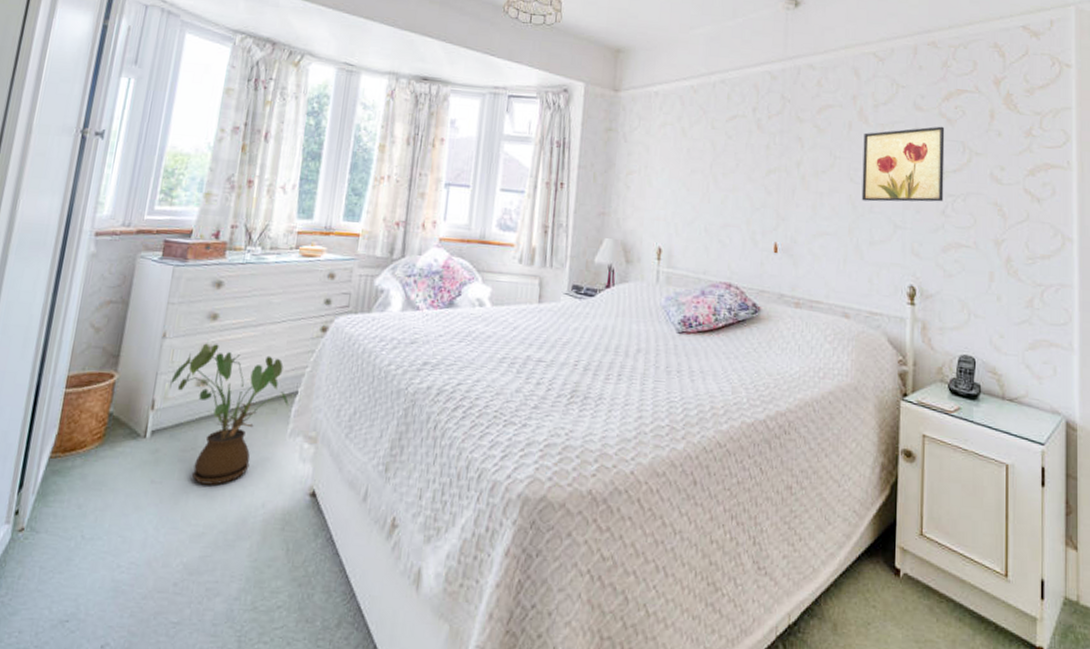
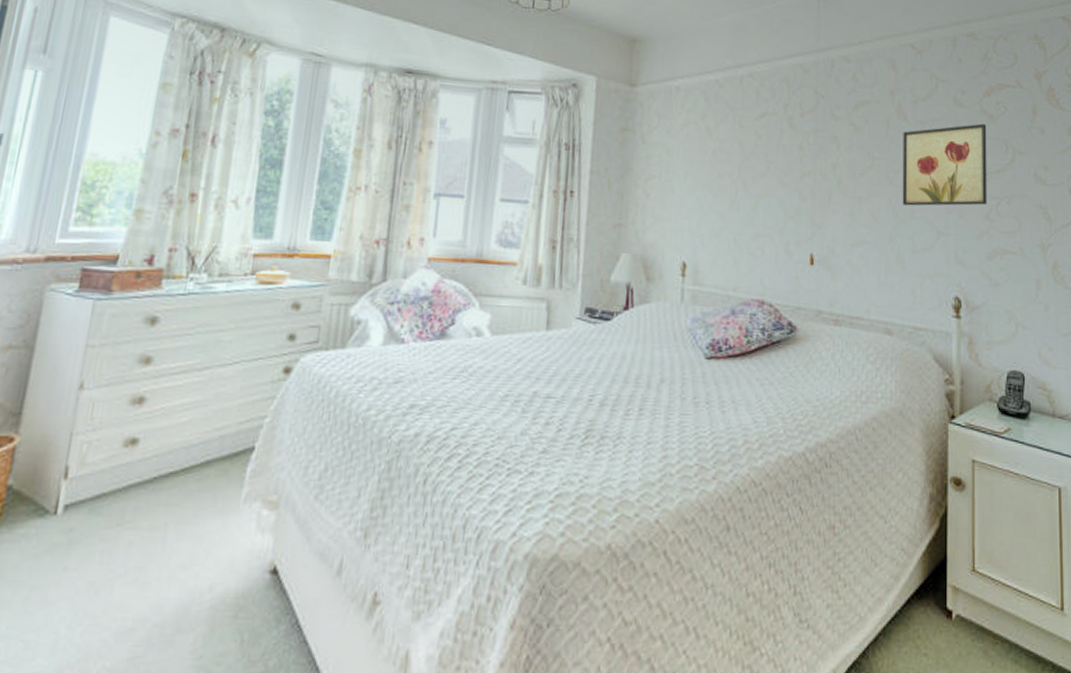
house plant: present [170,343,289,485] -> none [88,393,243,568]

